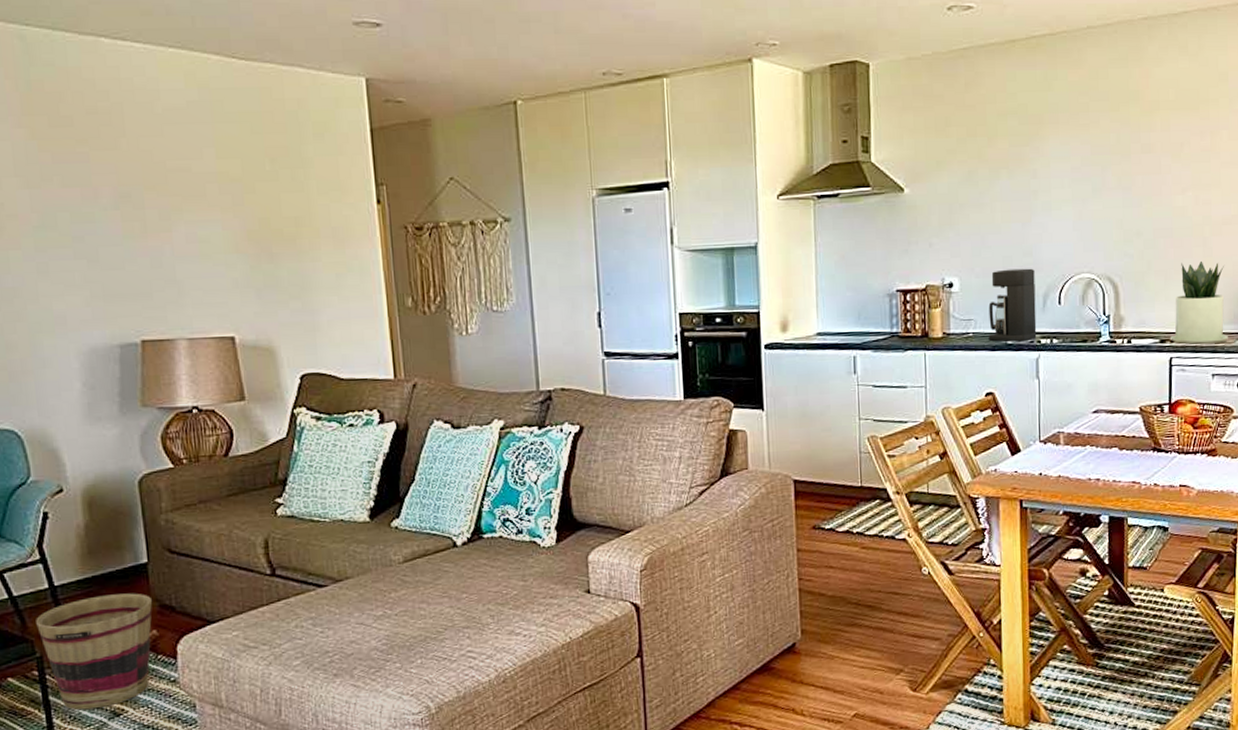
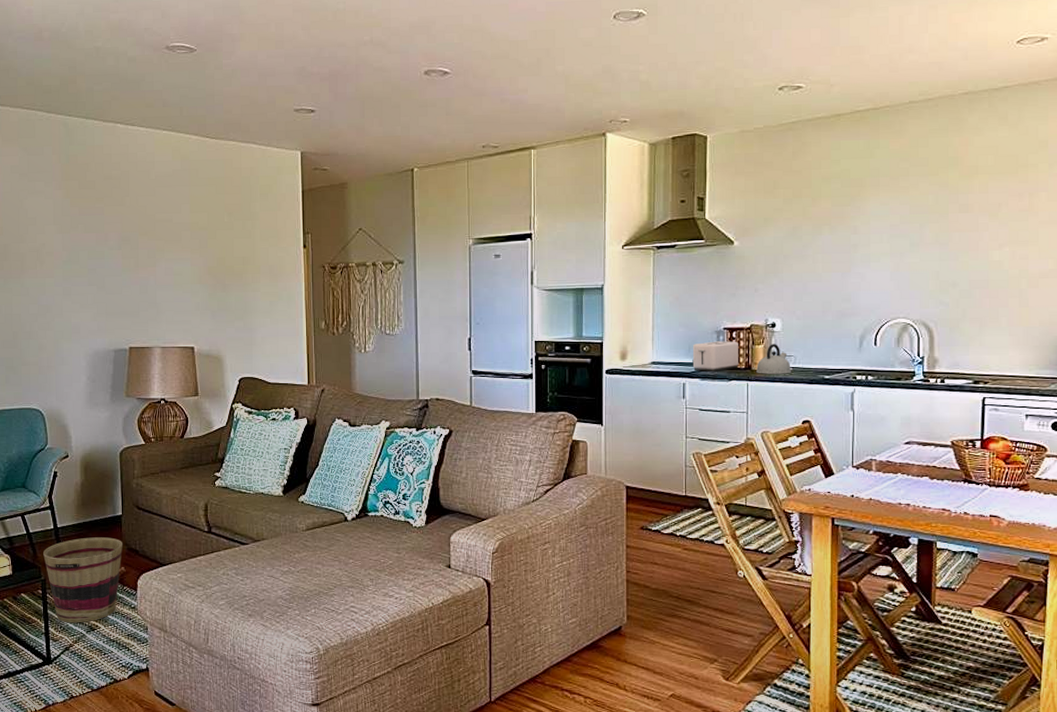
toaster: none [862,305,914,342] -> present [692,341,738,372]
kettle: none [933,306,973,342] -> present [755,344,792,374]
coffee maker: present [988,268,1037,342] -> none [807,312,853,377]
planter: present [1169,260,1228,345] -> none [983,310,1043,387]

